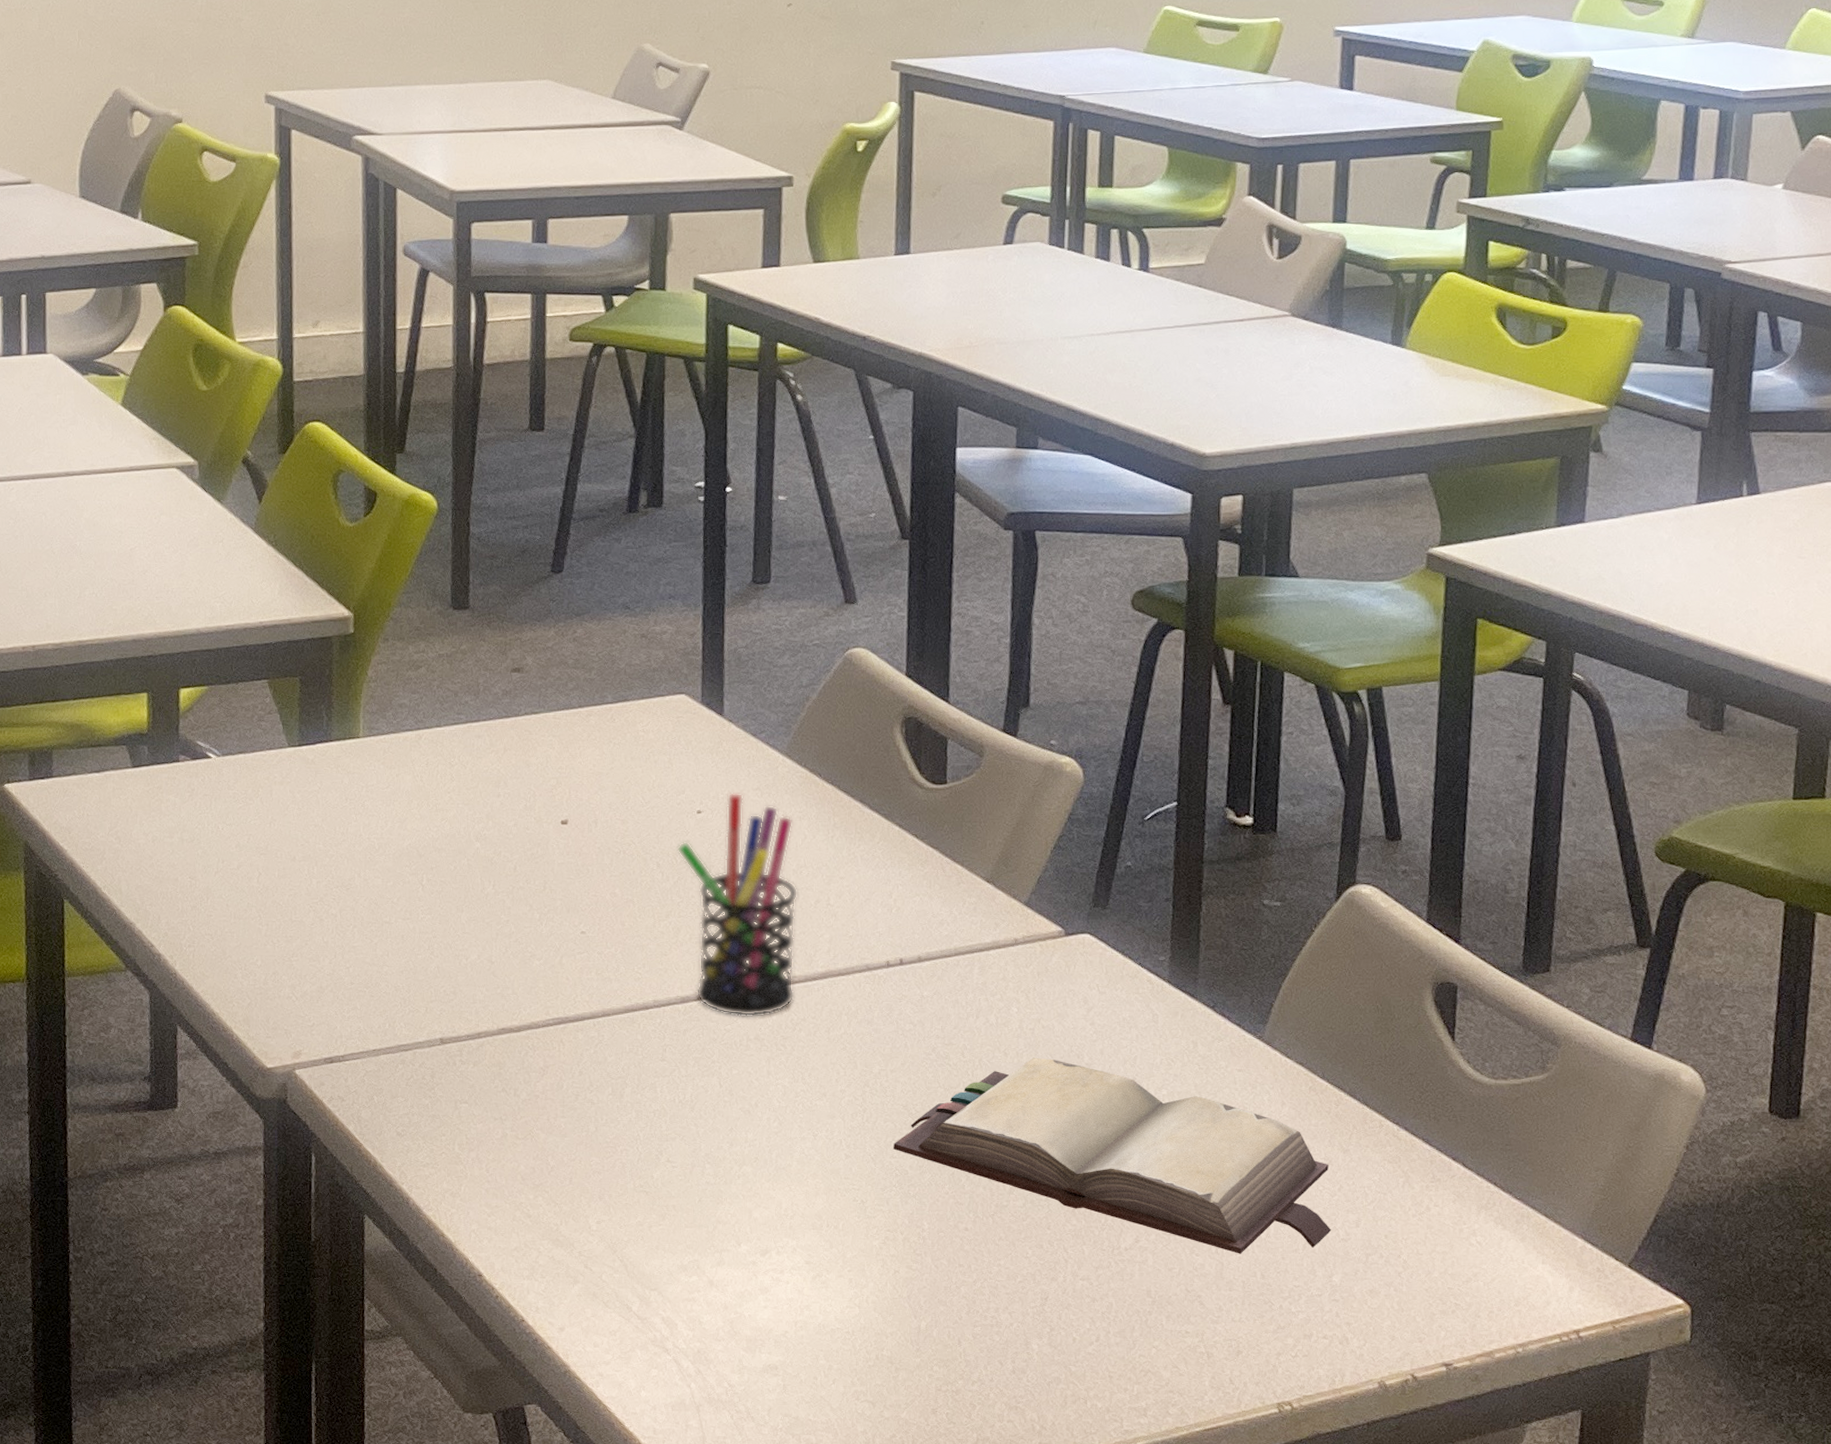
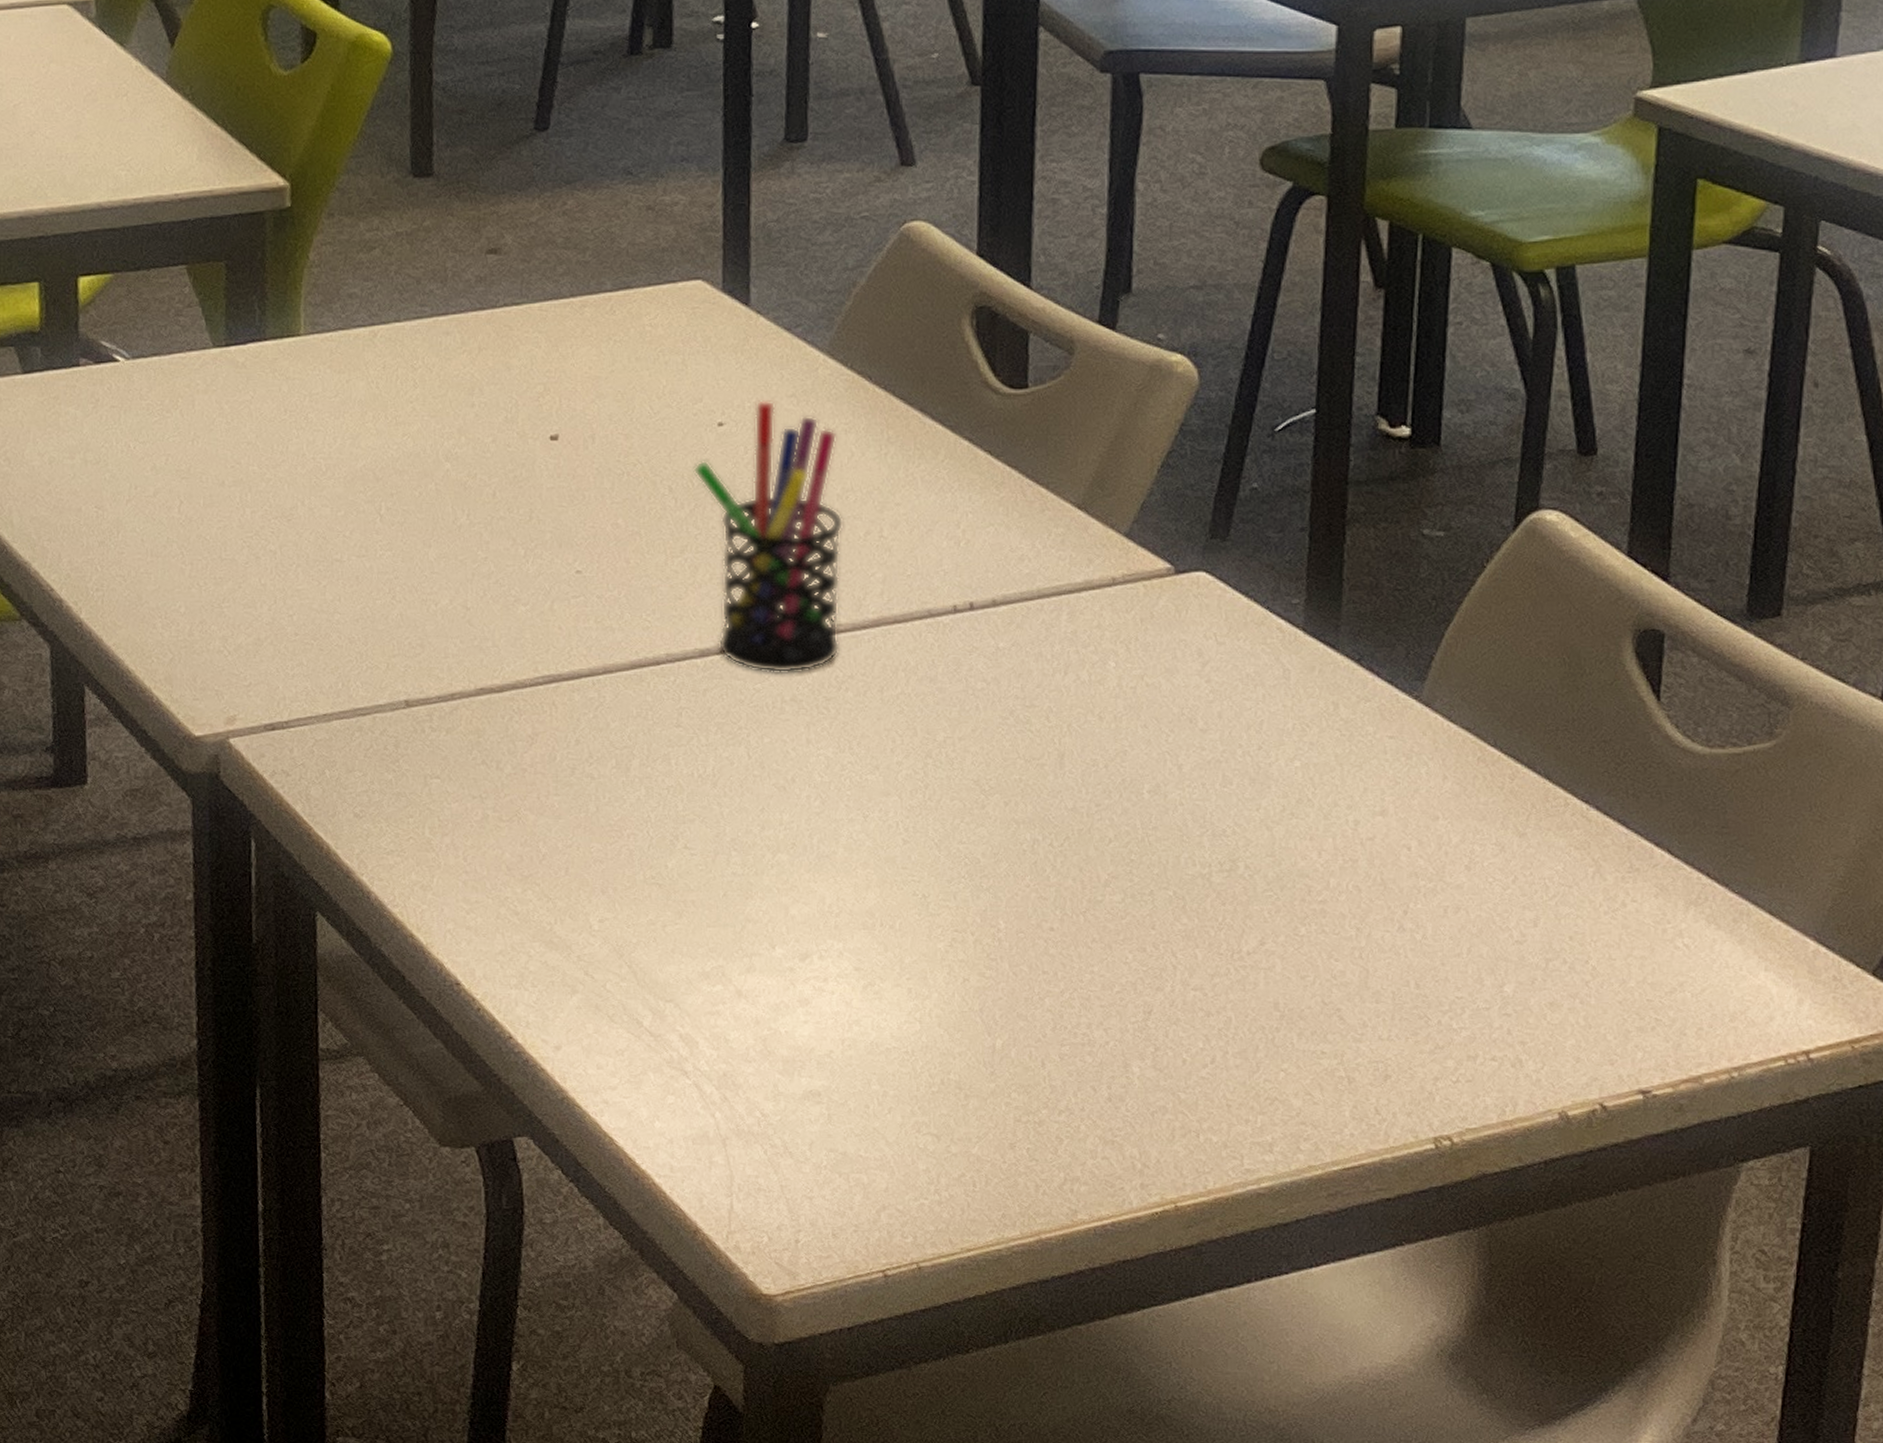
hardback book: present [894,1057,1332,1254] -> none [962,722,1504,959]

